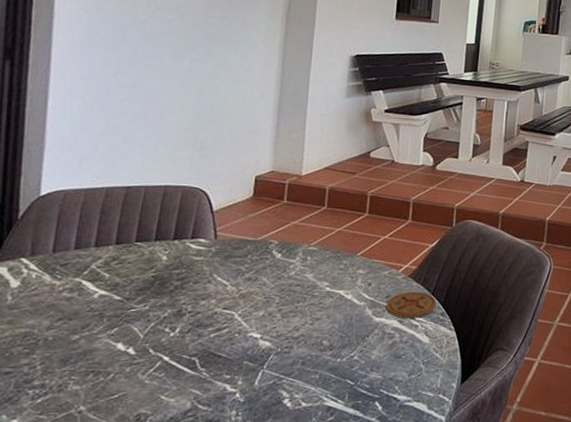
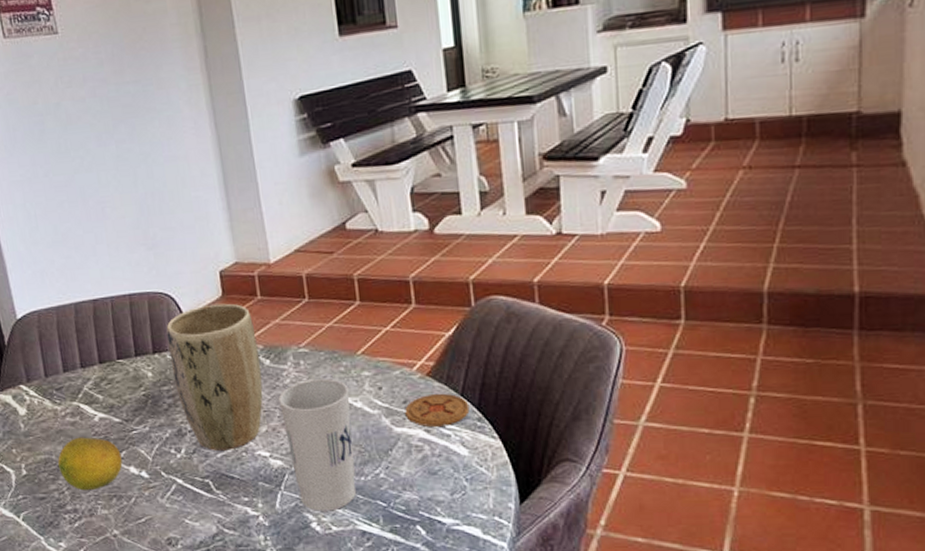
fruit: none [38,312,112,366] -> present [58,437,123,491]
plant pot: none [187,202,275,331] -> present [166,303,263,451]
cup: none [279,273,344,389] -> present [278,379,357,511]

